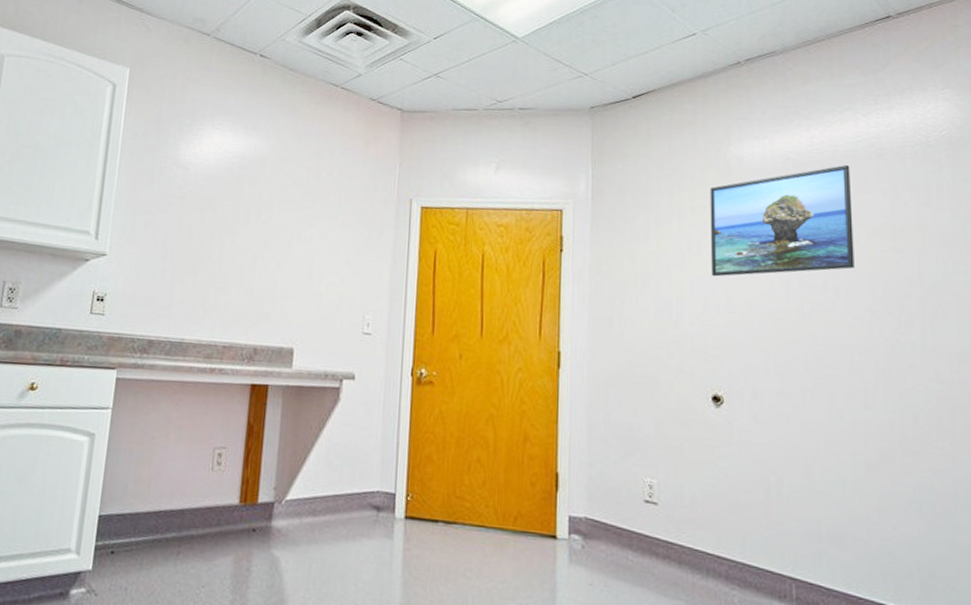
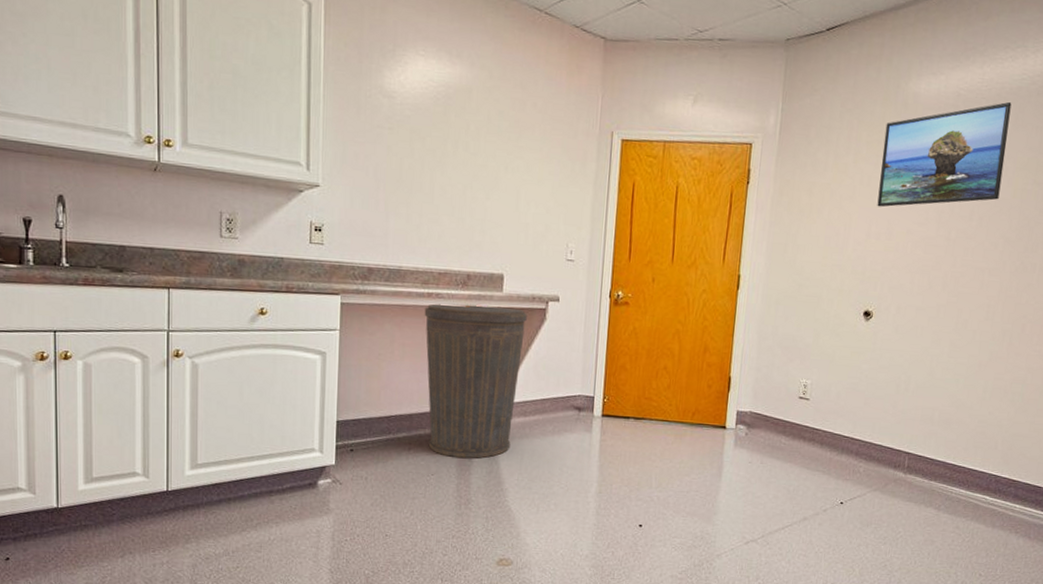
trash can: none [200,380,319,568] -> present [424,303,527,458]

